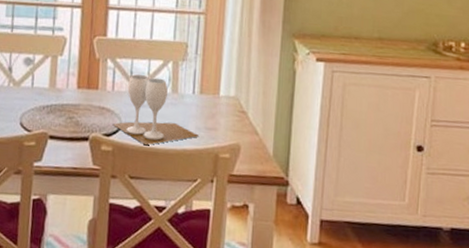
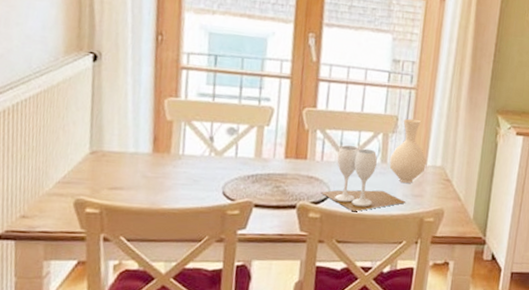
vase: none [180,45,219,115] -> present [389,118,427,183]

